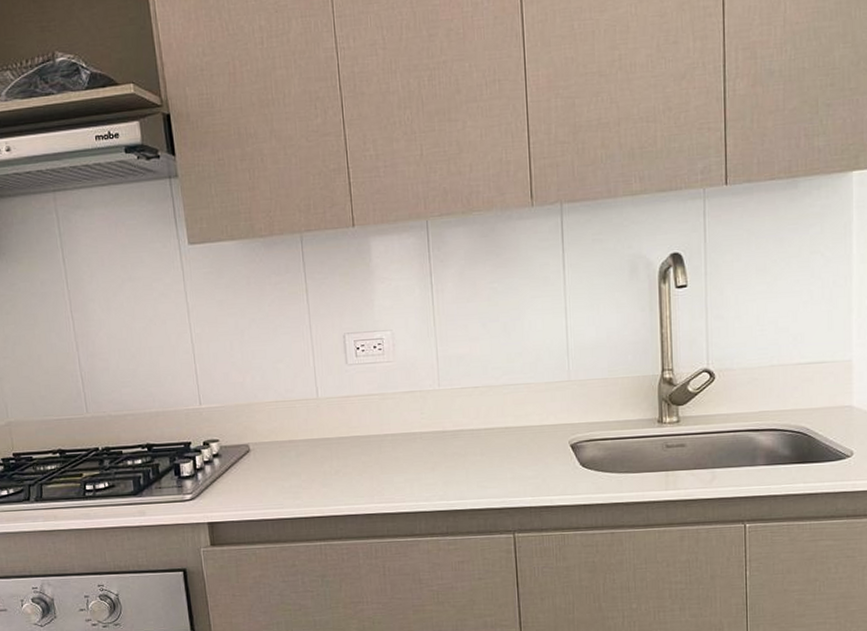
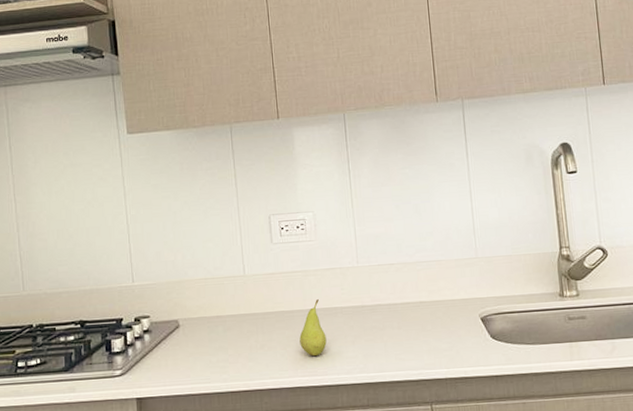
fruit: none [376,424,405,483] -> present [299,299,327,357]

